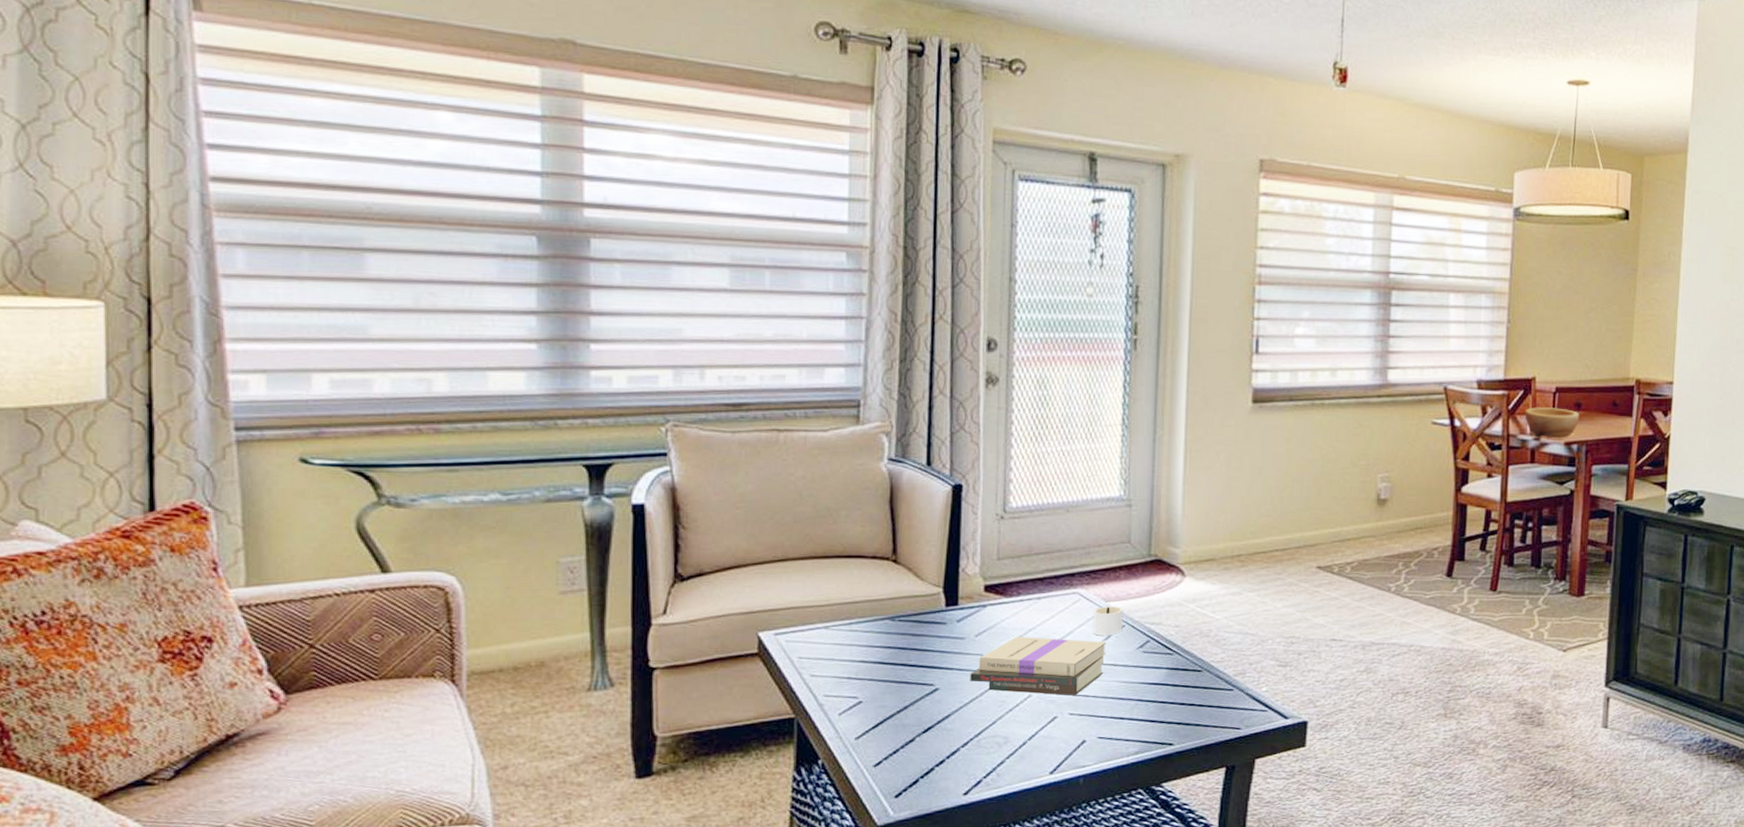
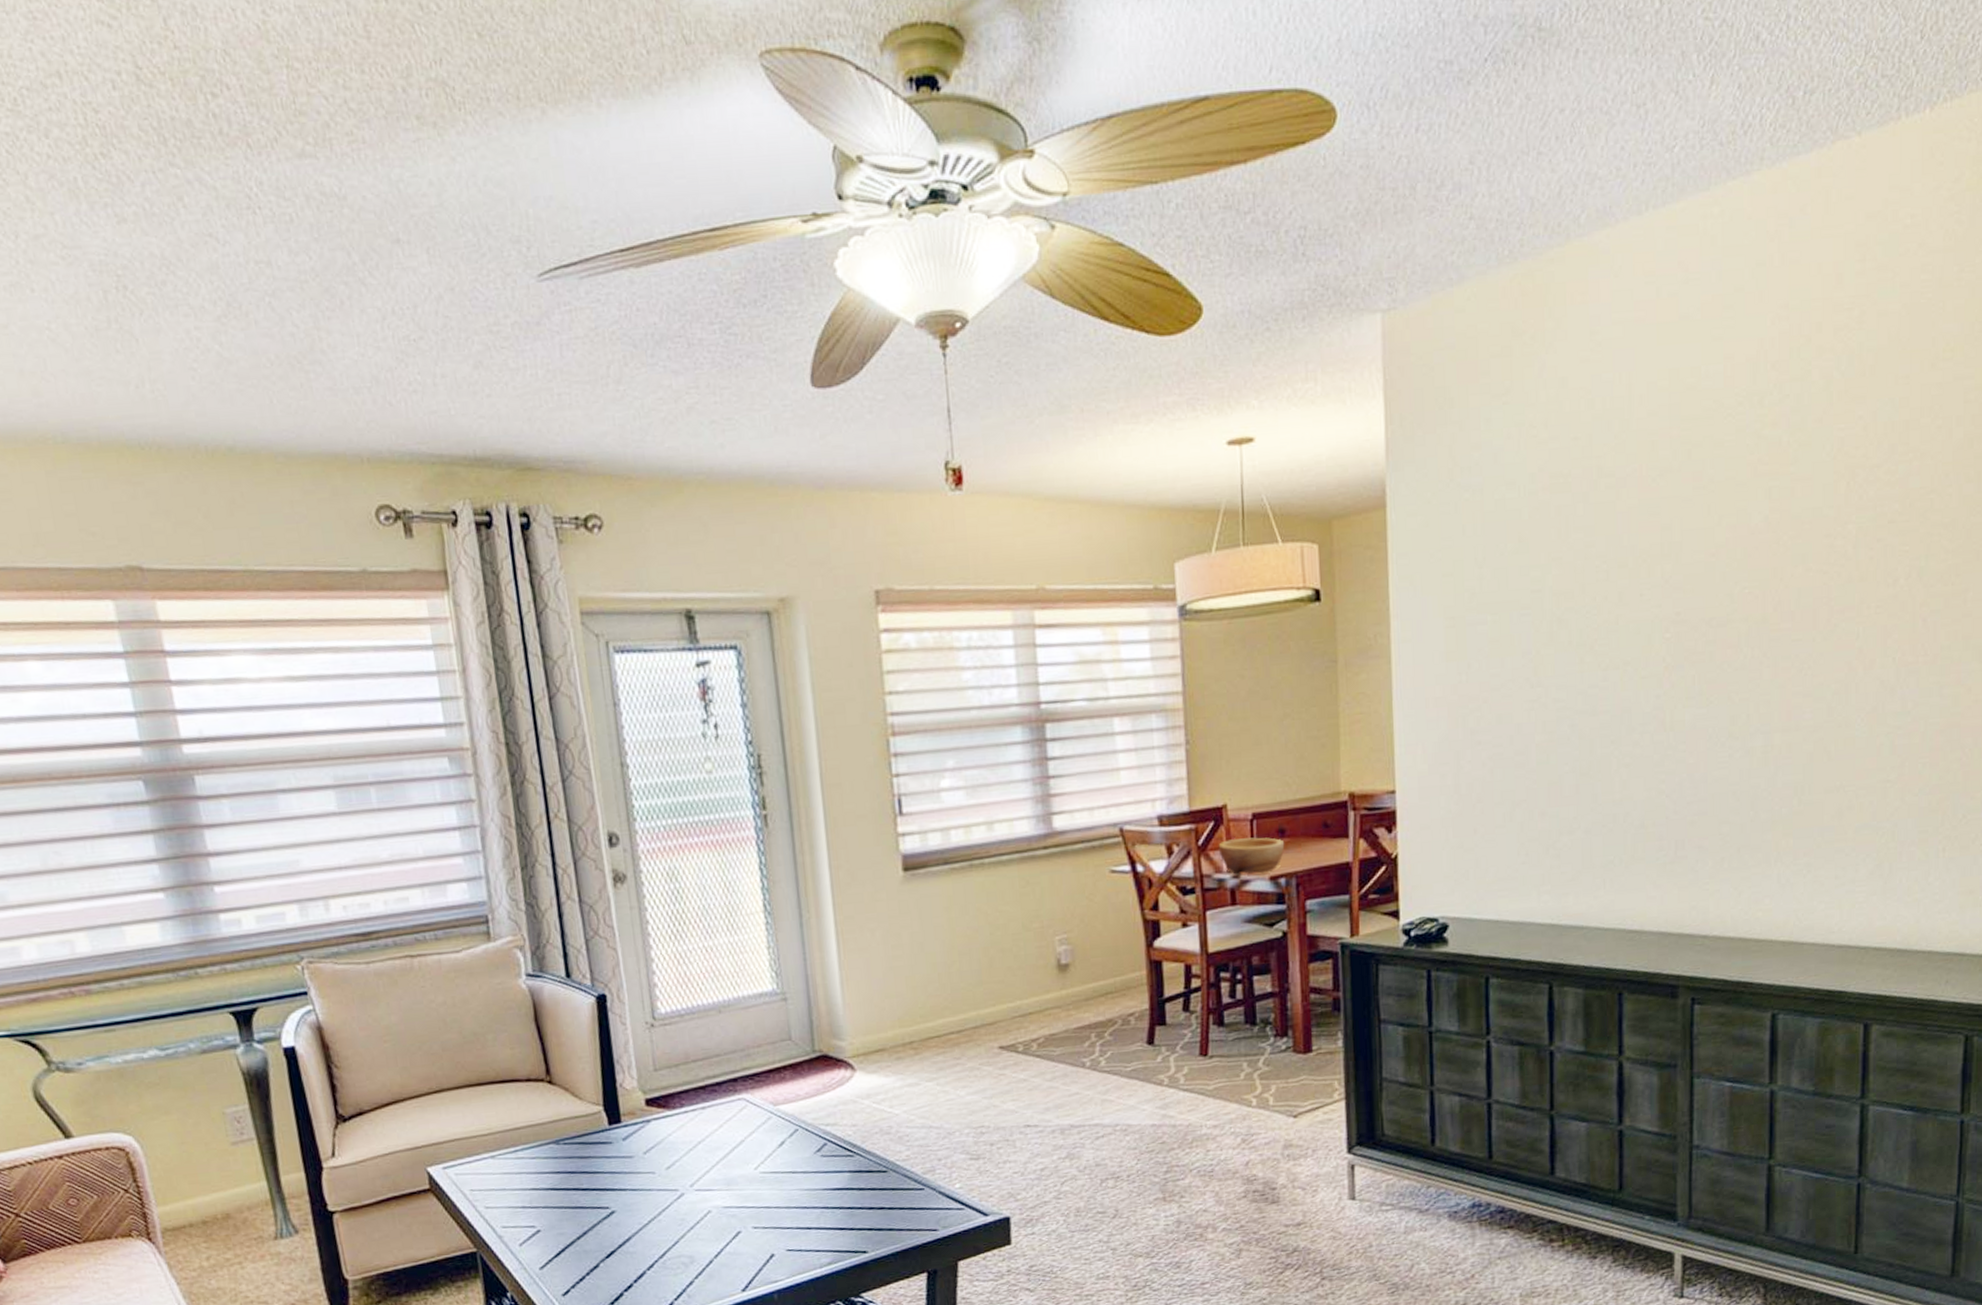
books: present [970,636,1107,695] -> none [644,1148,783,1210]
candle: present [1093,606,1123,636] -> none [763,1109,796,1143]

